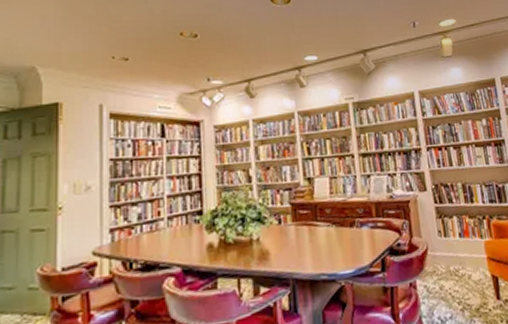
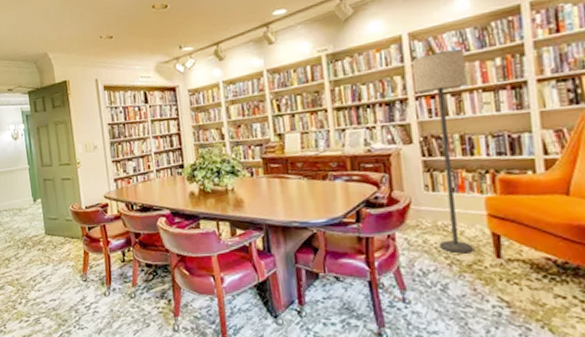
lamp: none [422,109,479,298] -> present [411,49,473,254]

